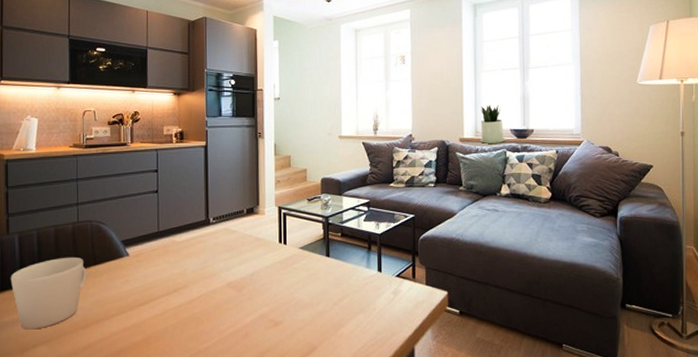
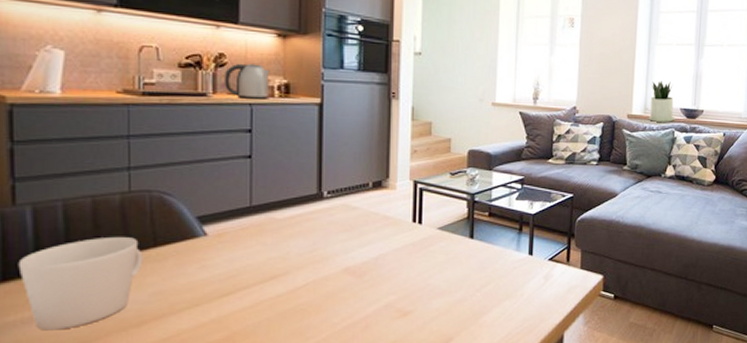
kettle: none [138,118,169,147] -> present [225,63,270,101]

